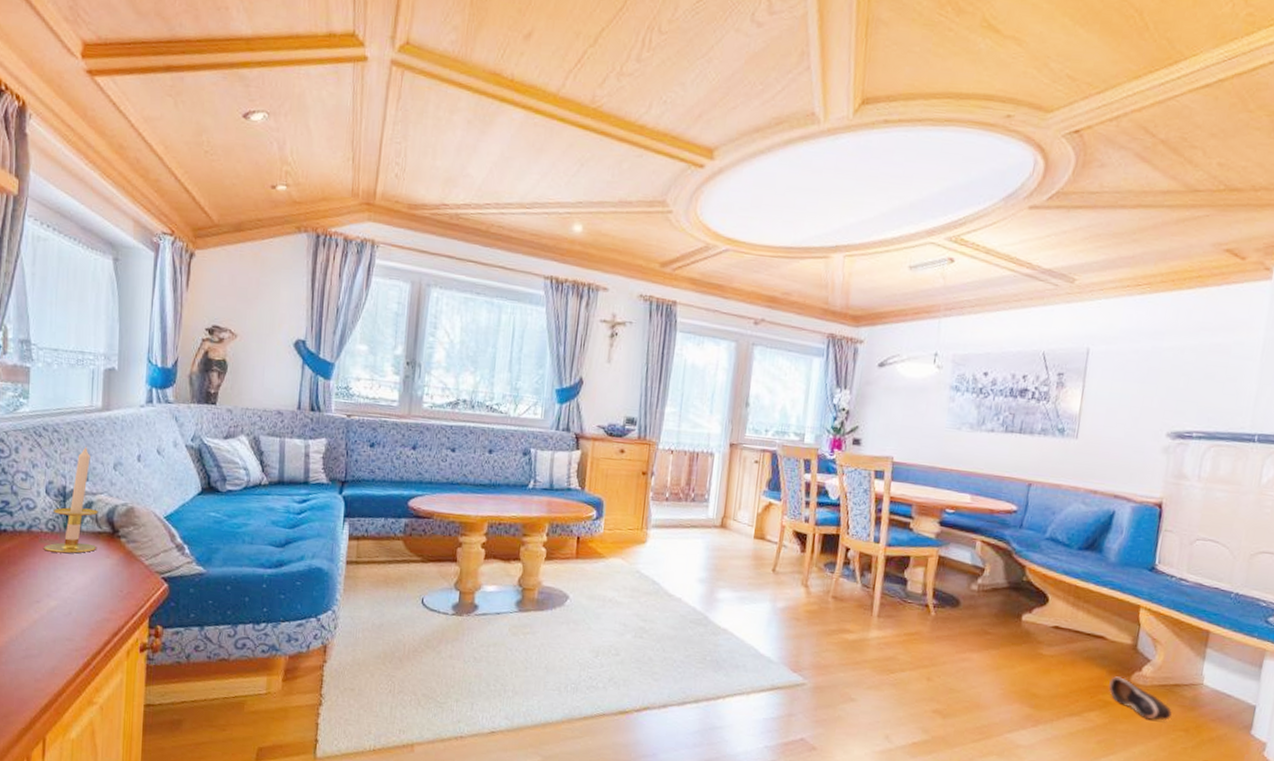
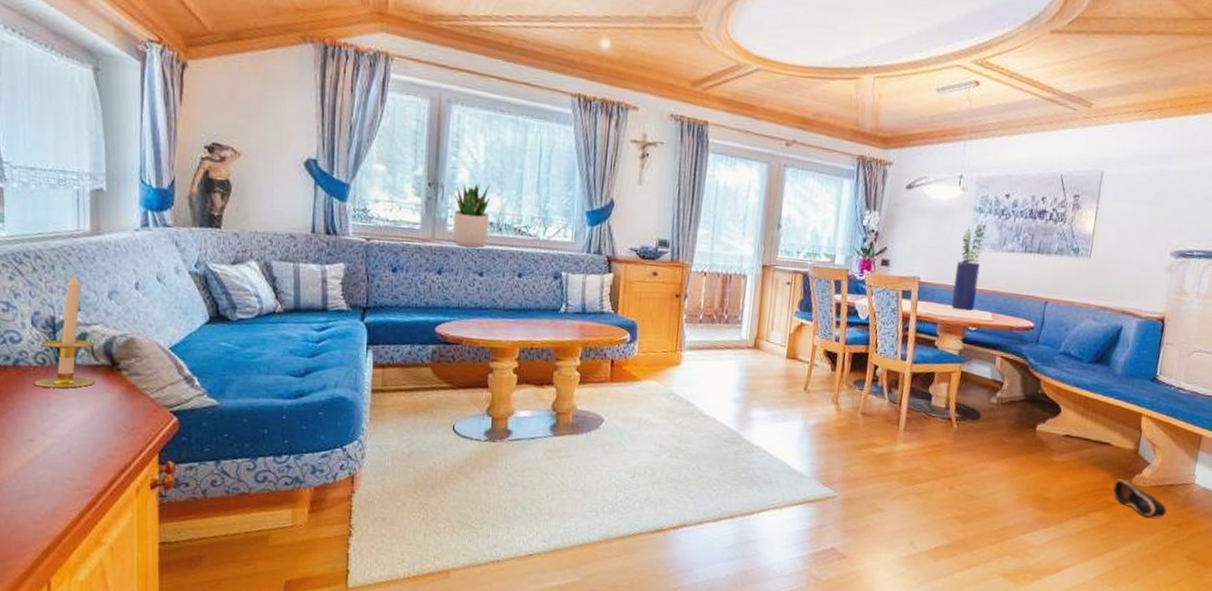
planter: none [428,361,465,425] -> present [453,182,491,248]
vase: none [926,399,965,493] -> present [951,220,988,312]

